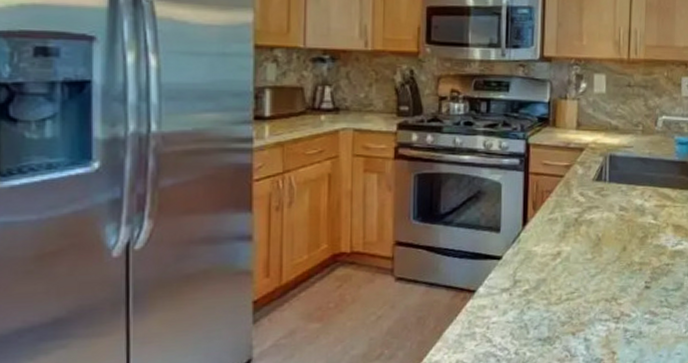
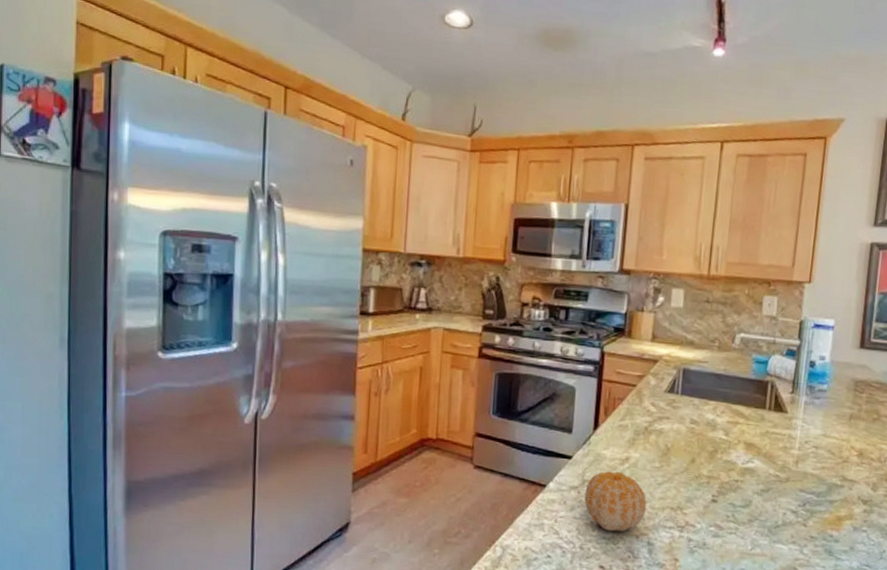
fruit: none [517,267,581,332] -> present [584,471,647,532]

